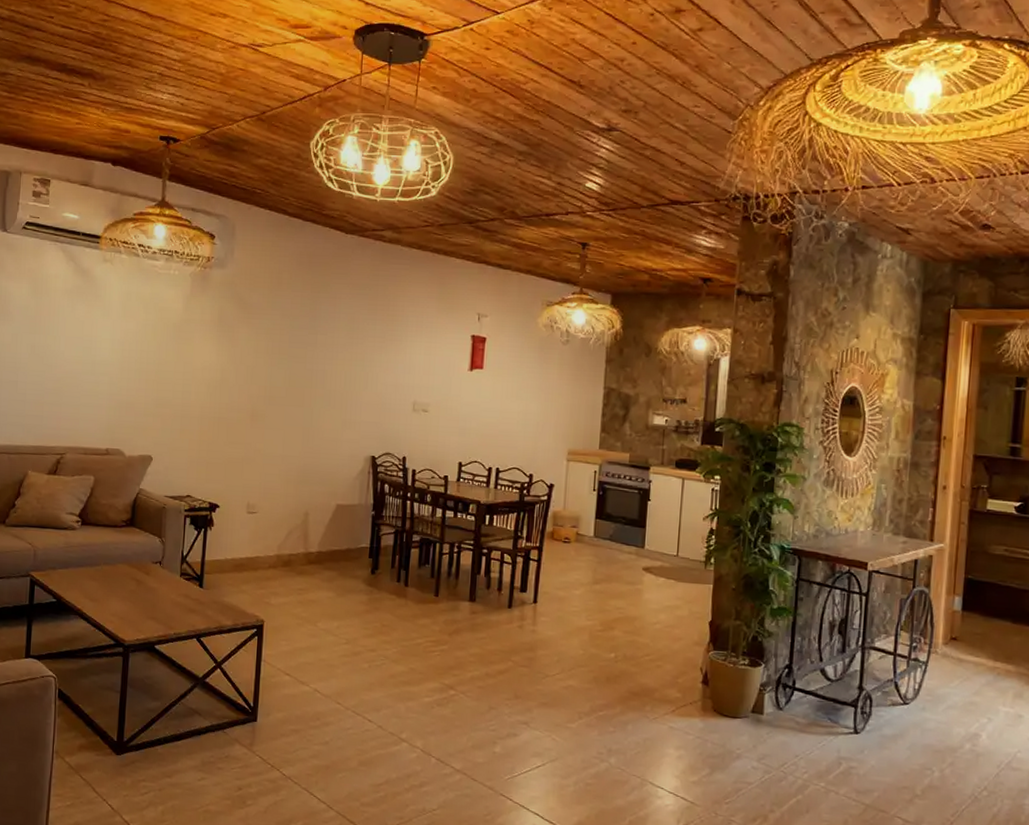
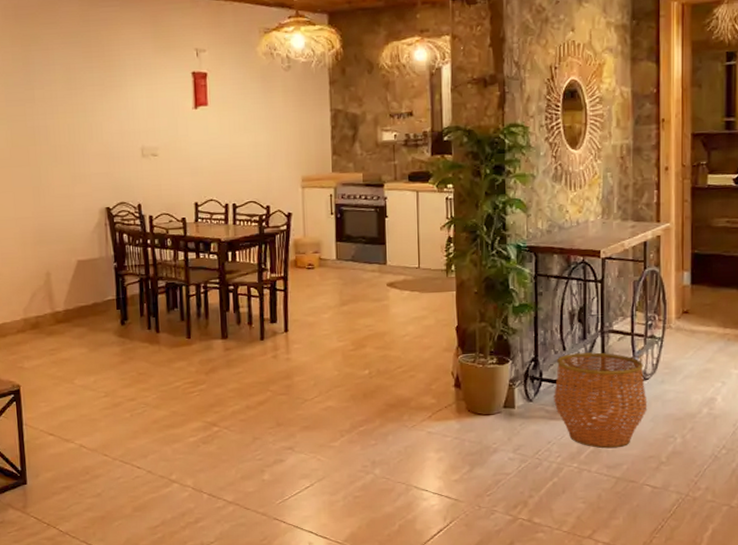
basket: none [805,665,906,773] -> present [554,352,648,449]

